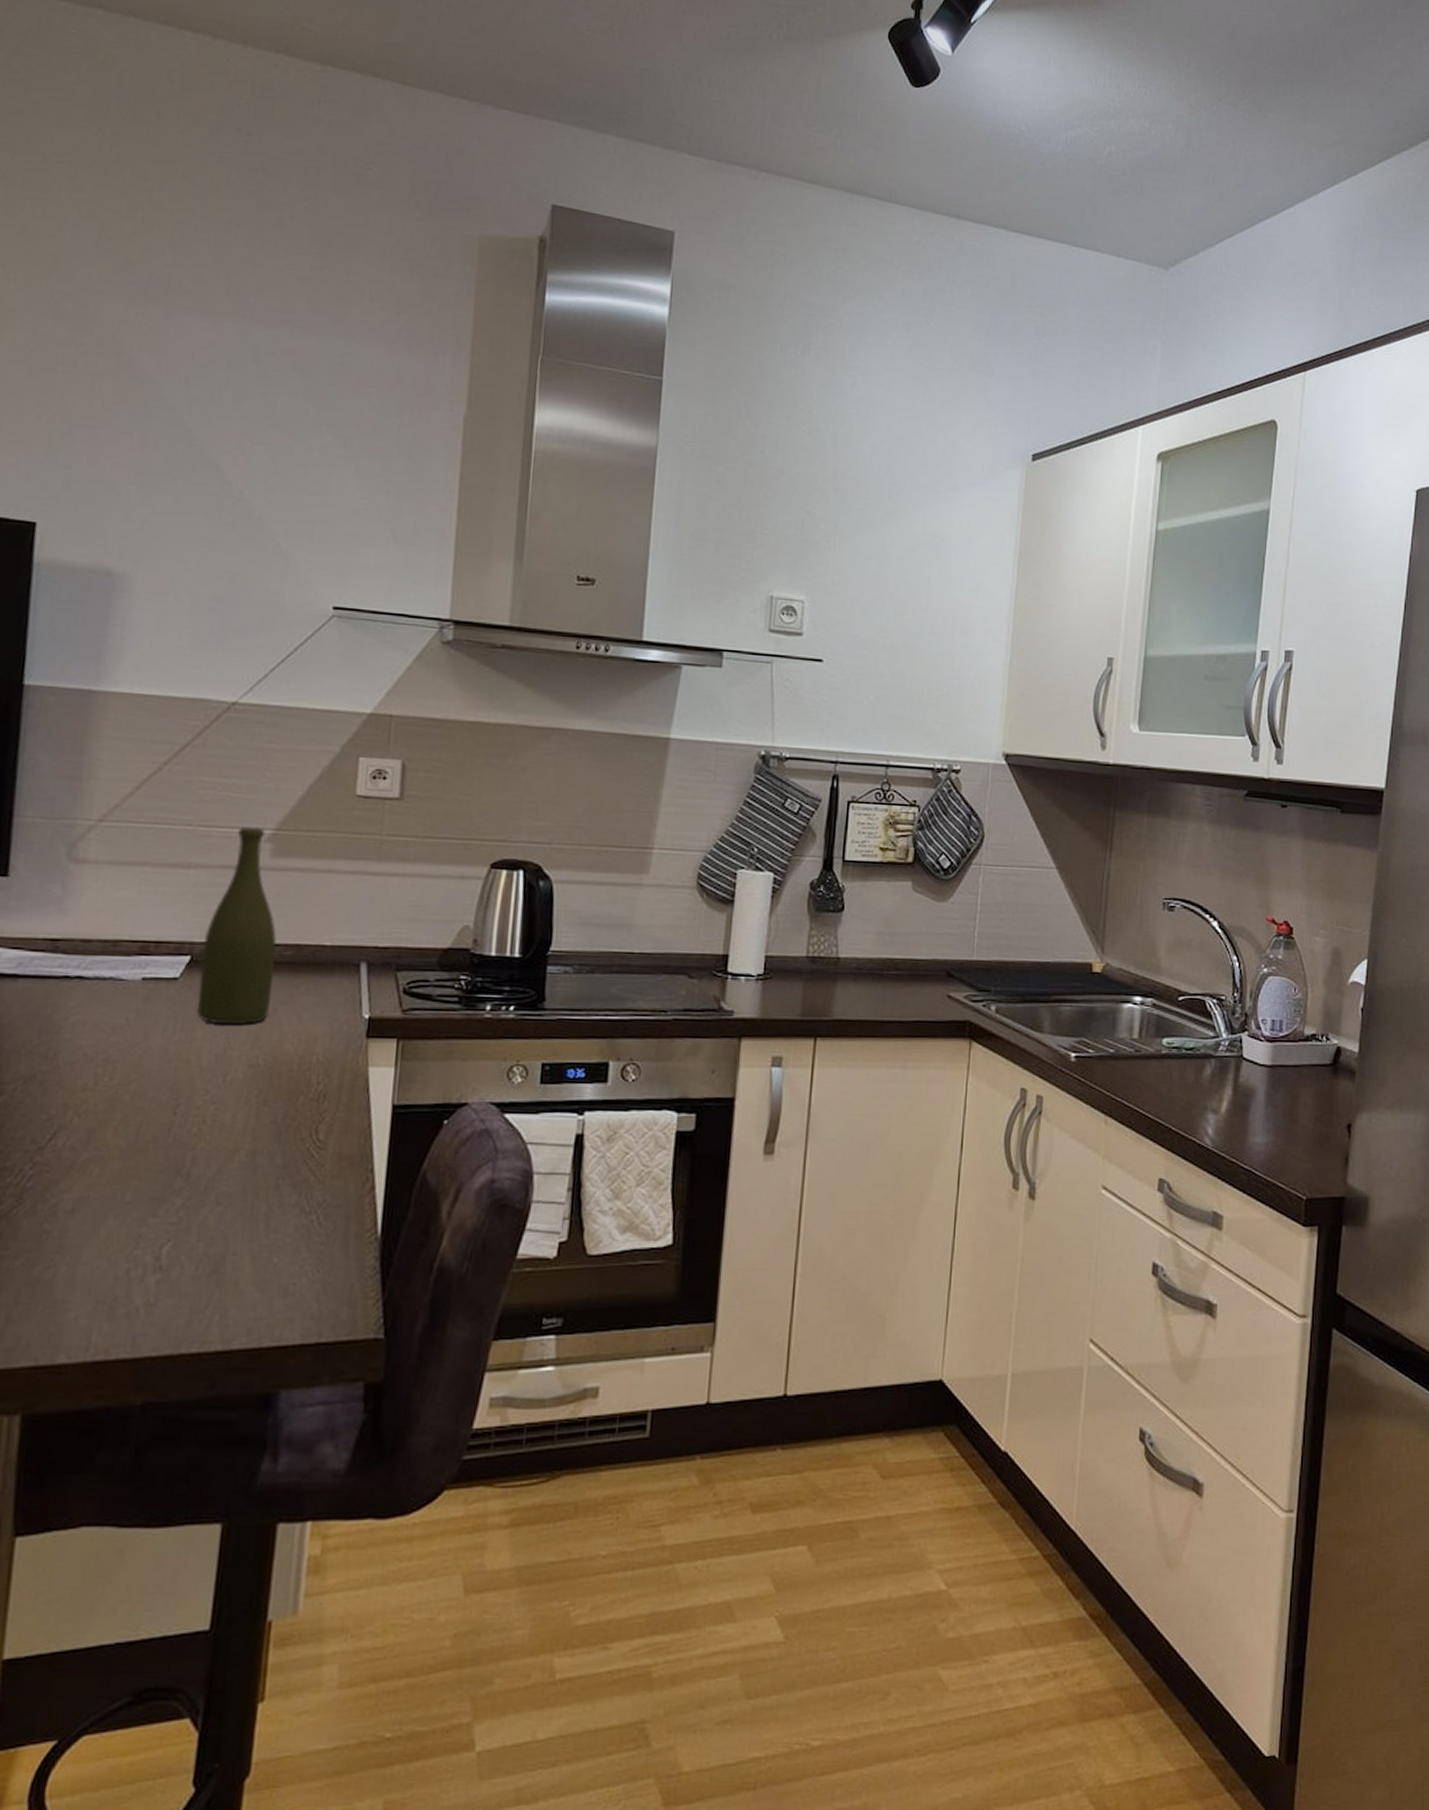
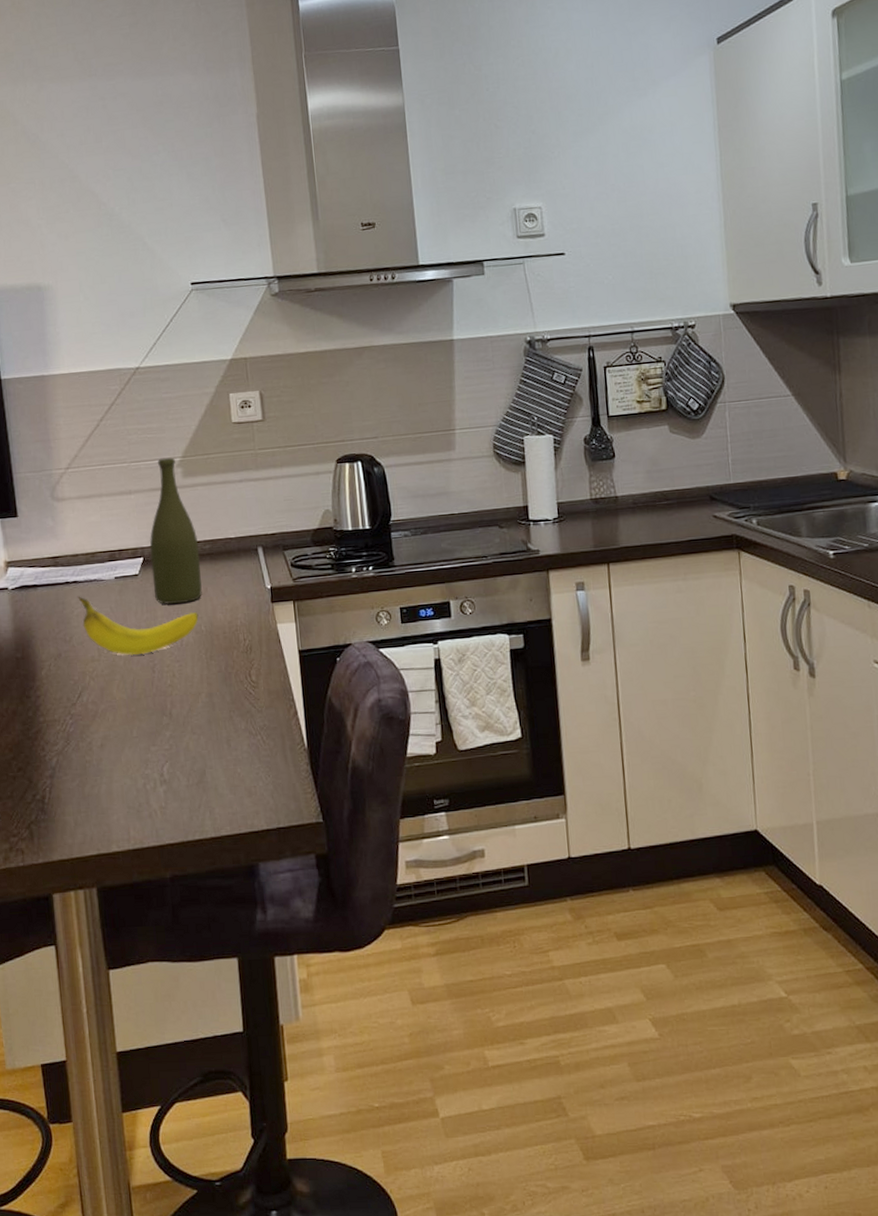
fruit: none [77,997,257,1089] -> present [77,596,199,656]

